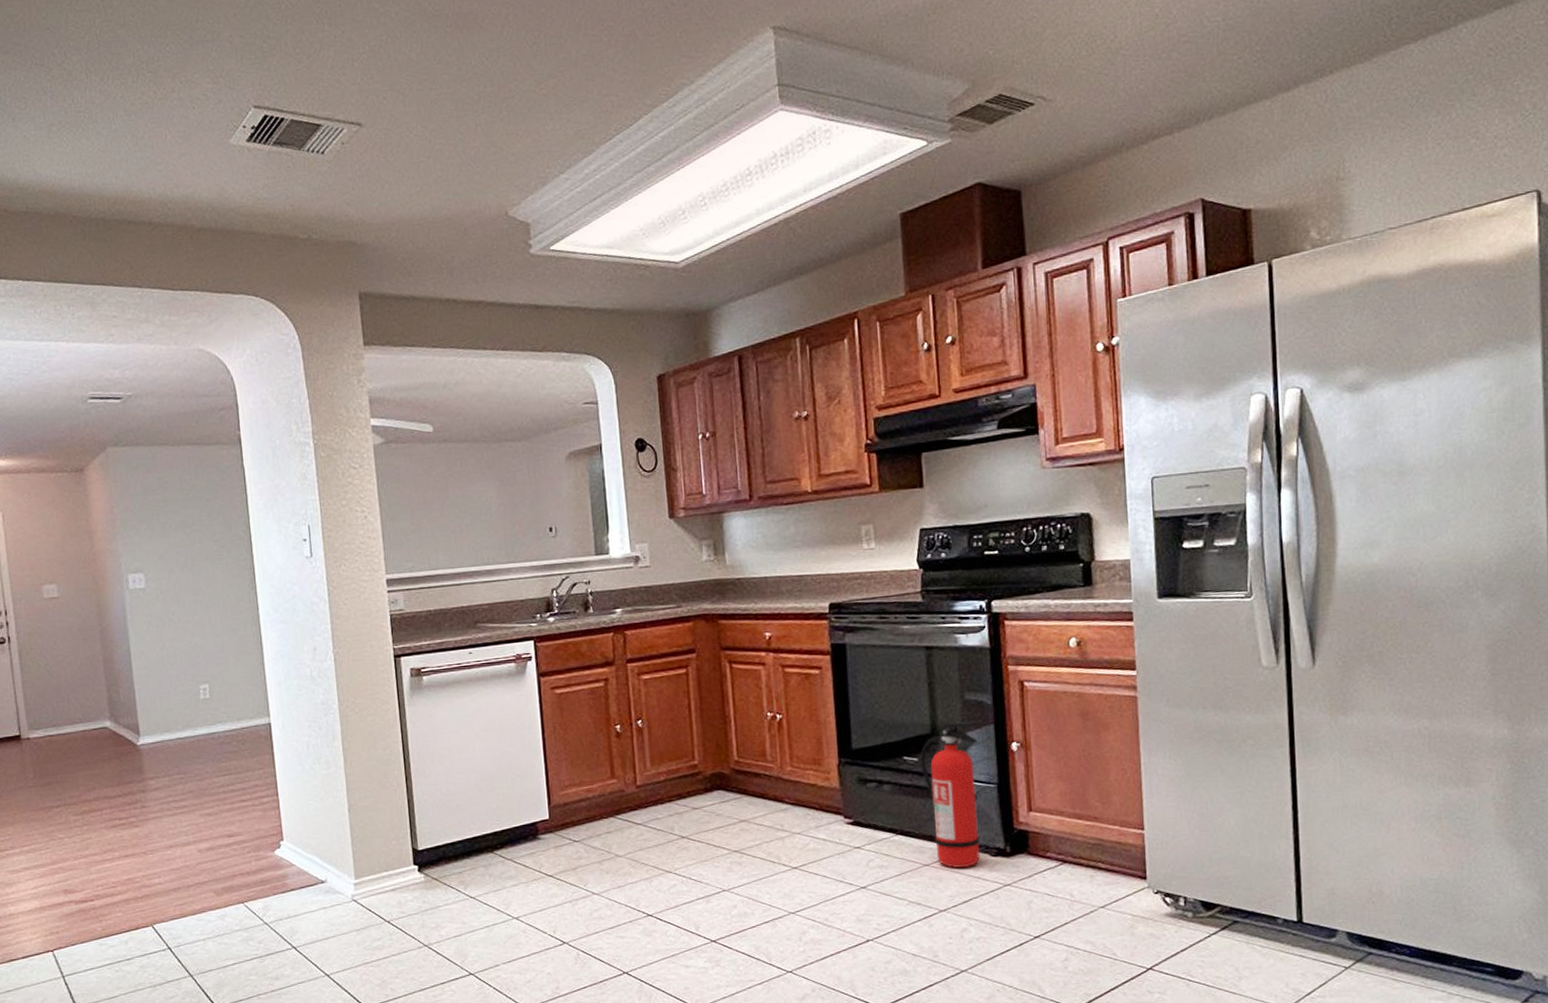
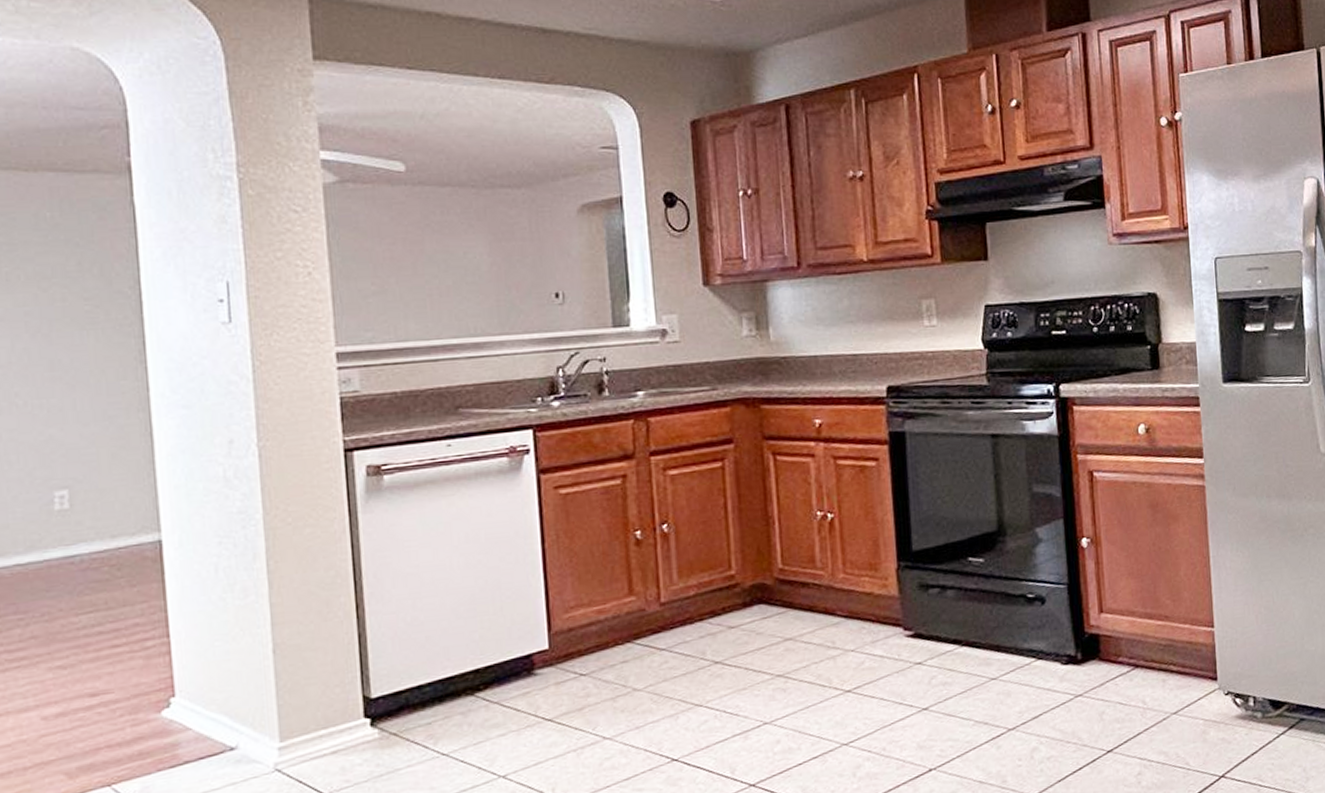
fire extinguisher: present [920,721,981,868] -> none [987,516,1051,681]

